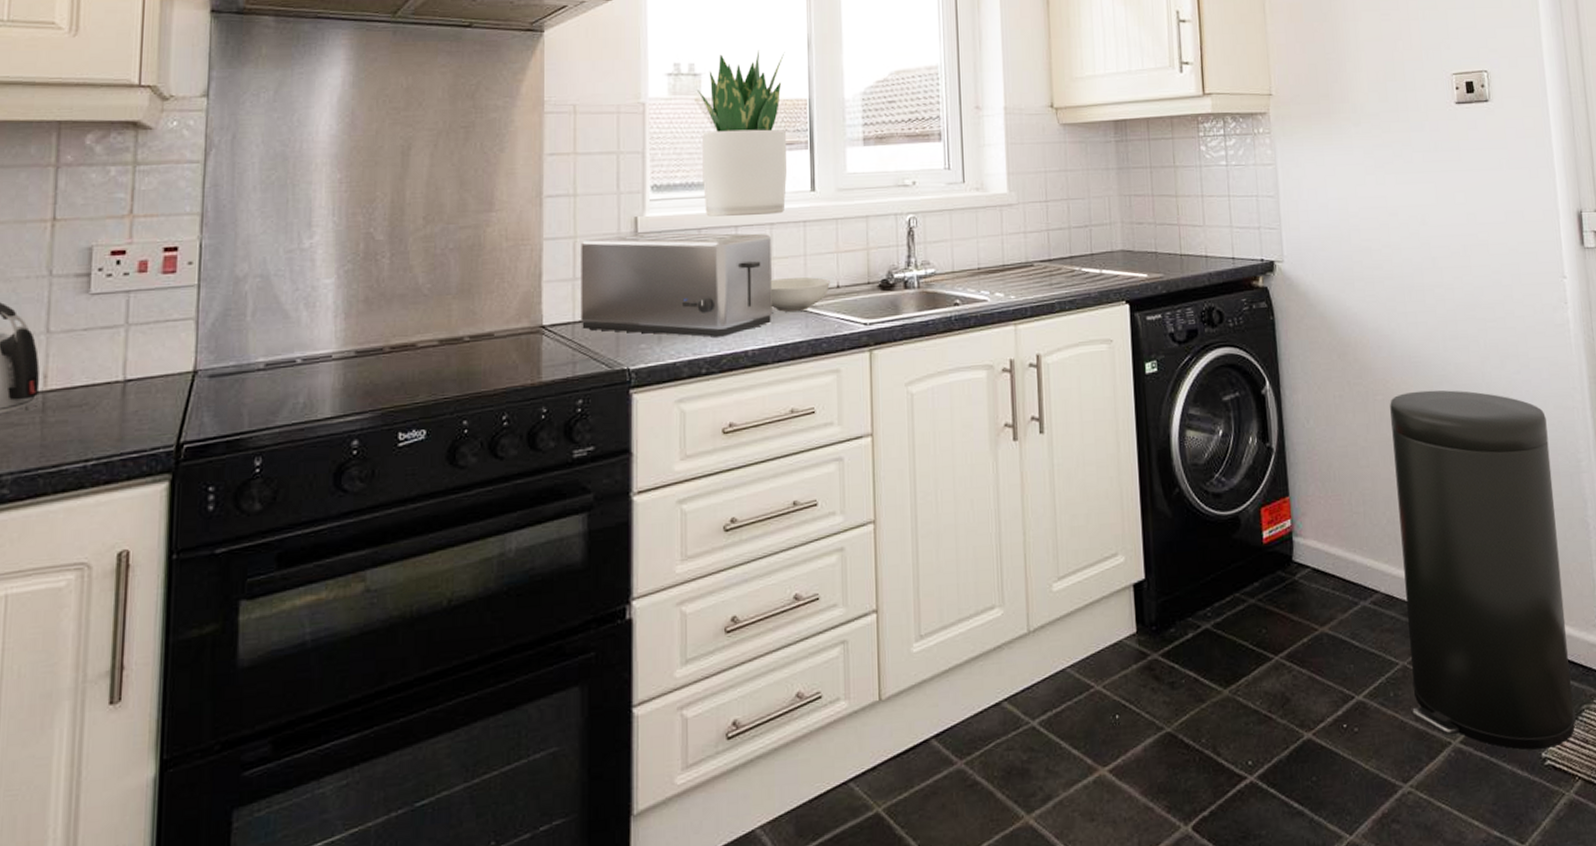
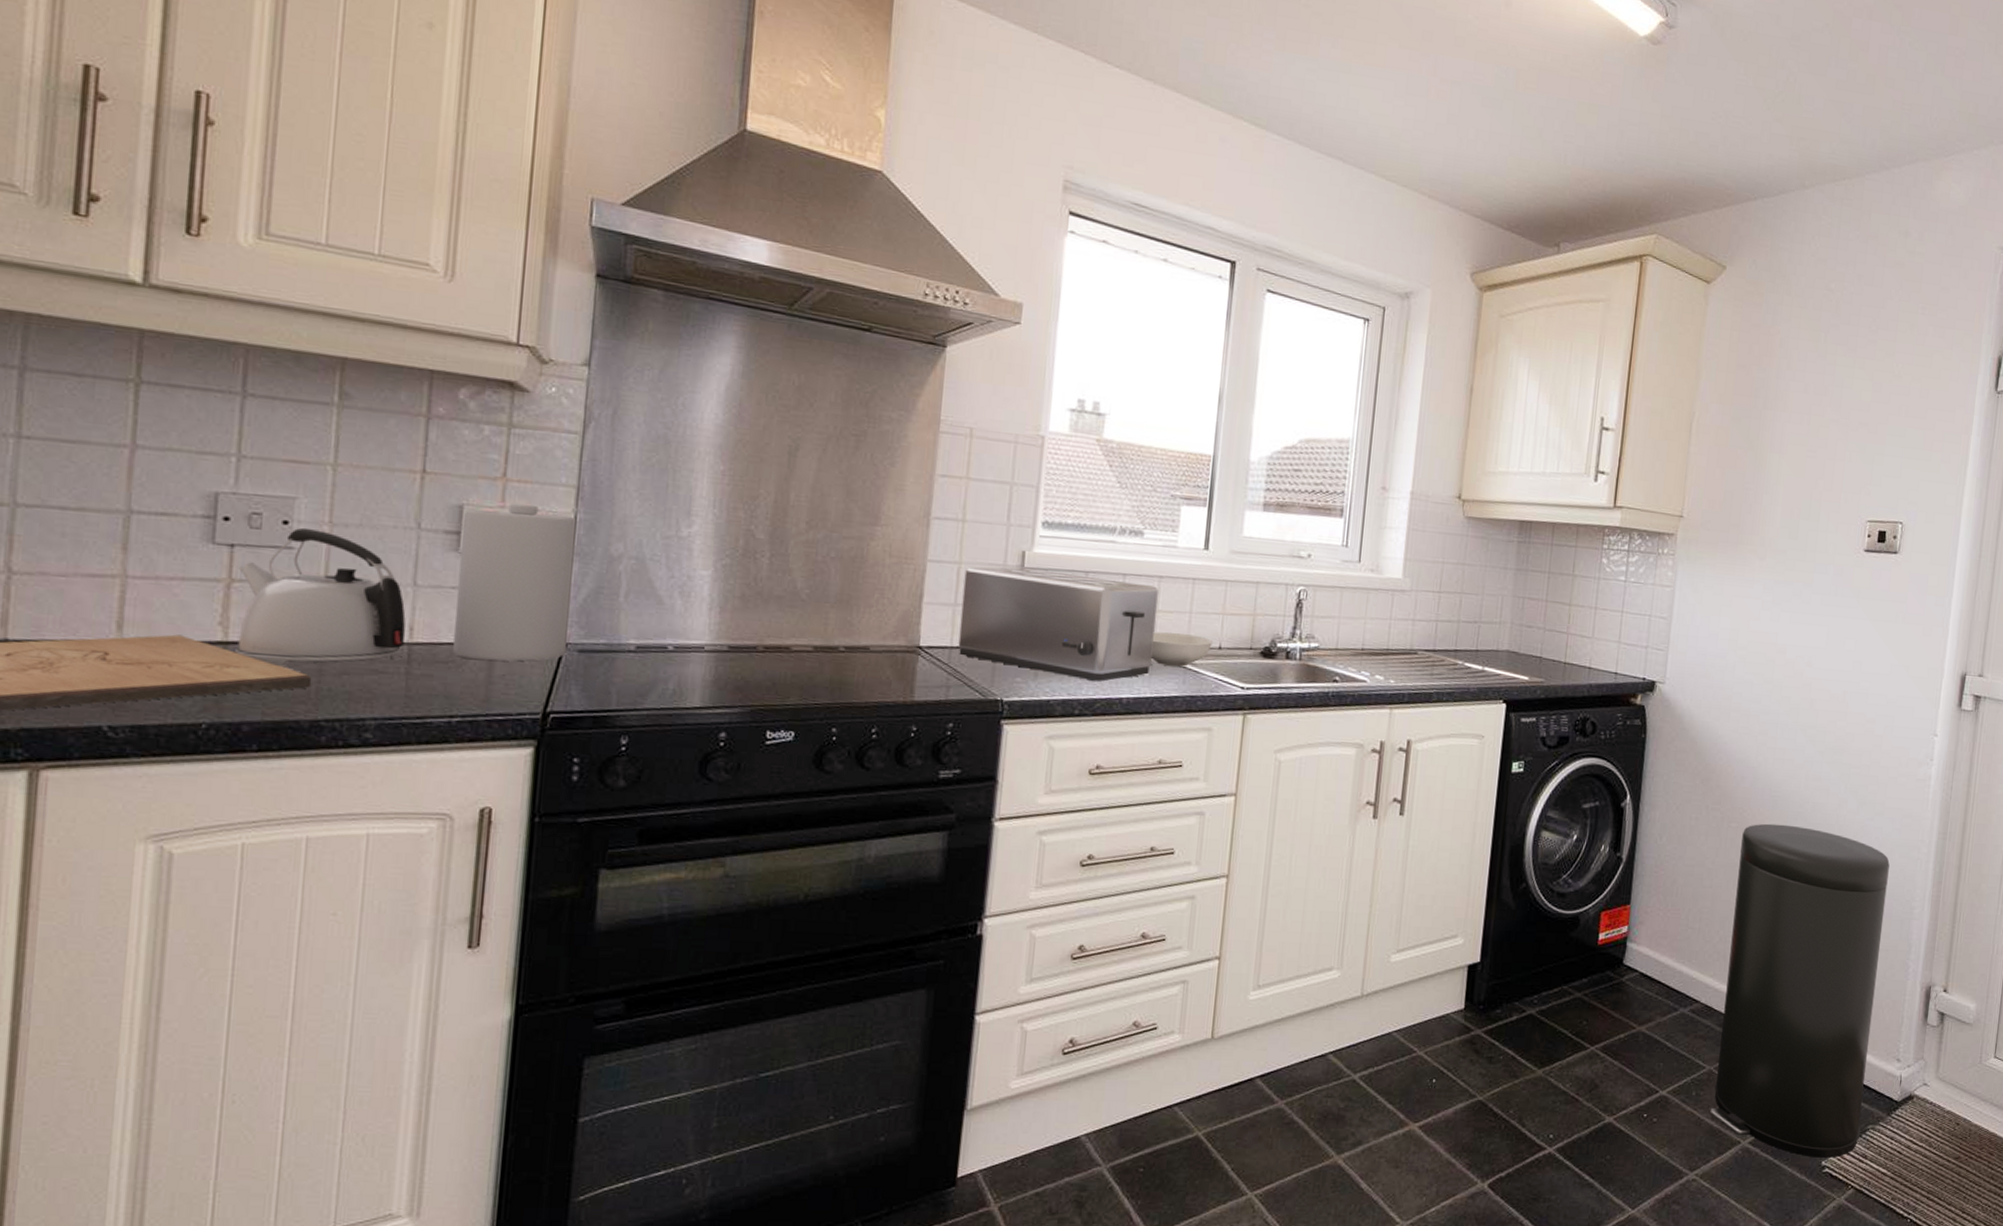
paper towel holder: none [86,238,202,400] -> present [453,504,577,662]
planter: present [697,49,787,217] -> none [1095,397,1195,568]

